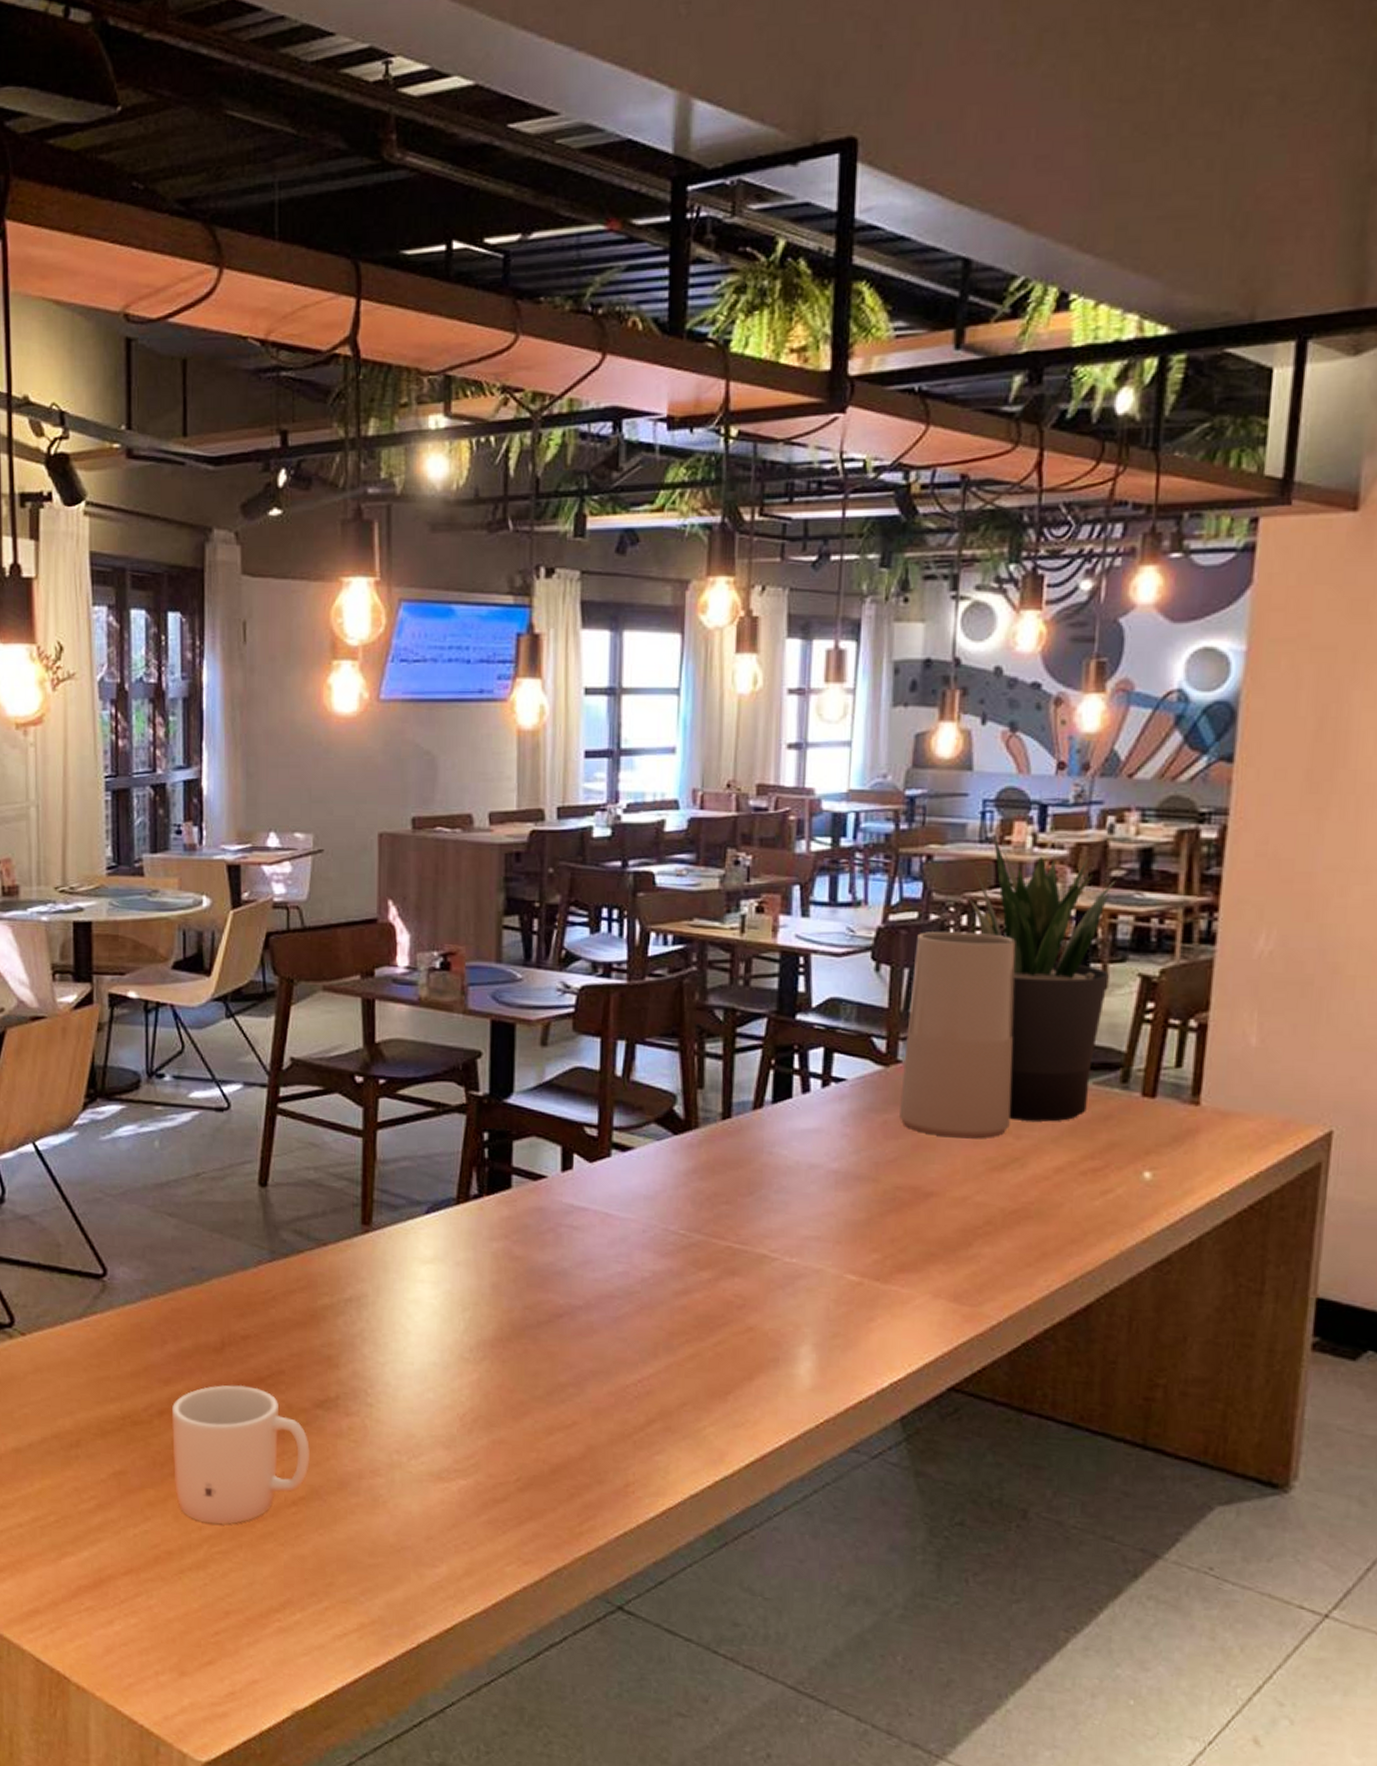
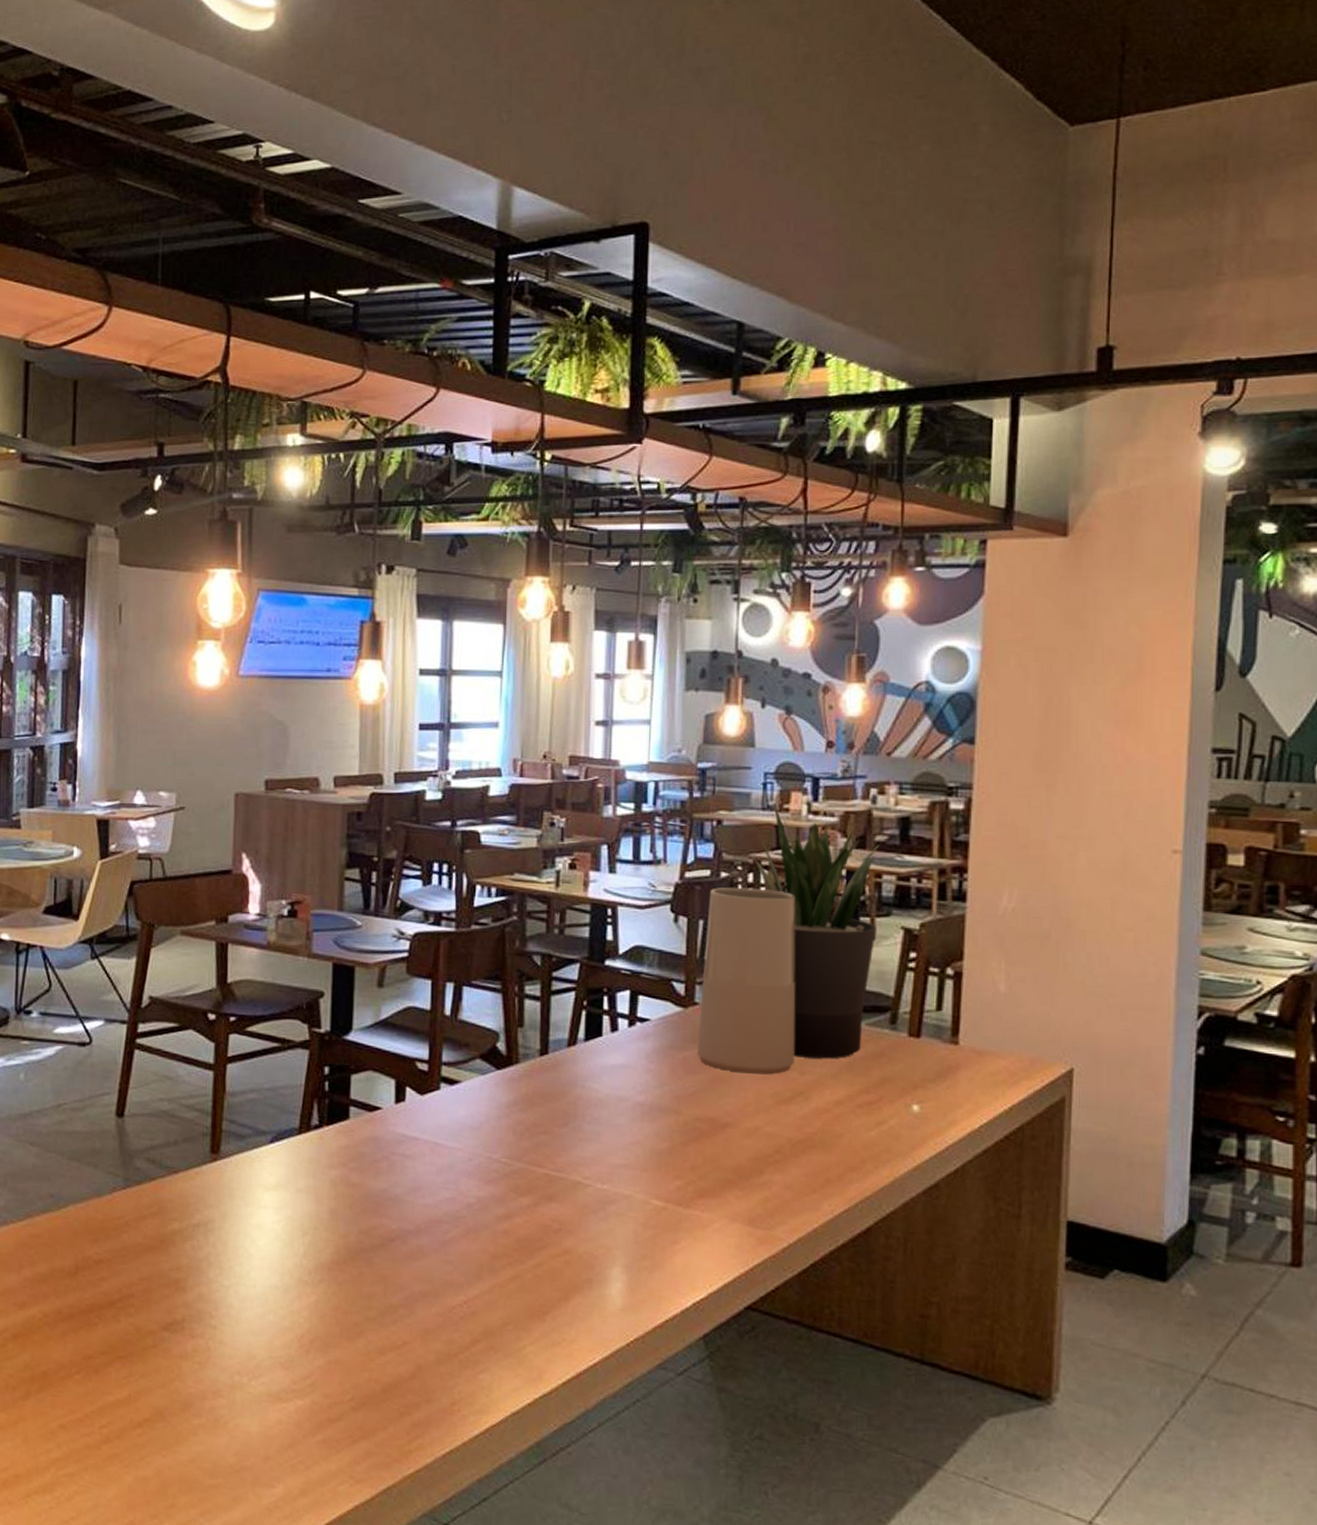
mug: present [171,1384,310,1525] -> none [24,1308,156,1447]

